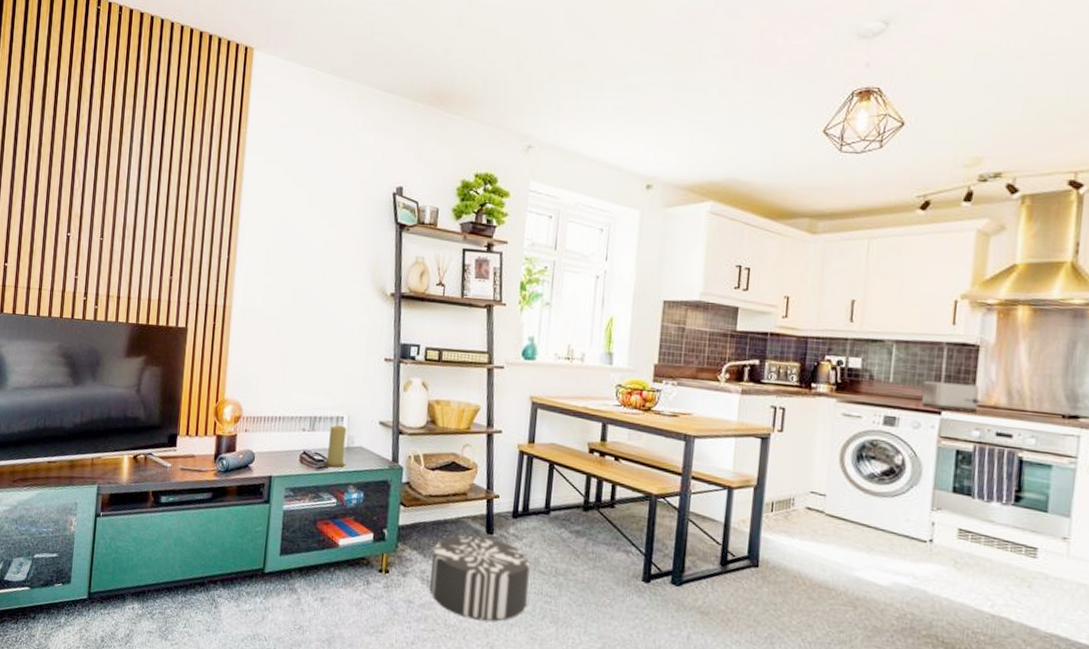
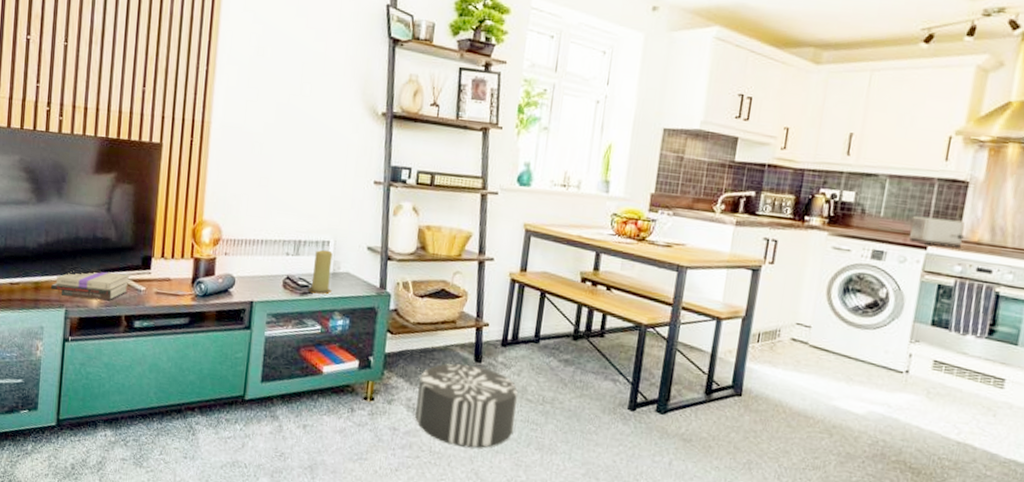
books: none [84,449,157,478] -> present [50,271,130,301]

